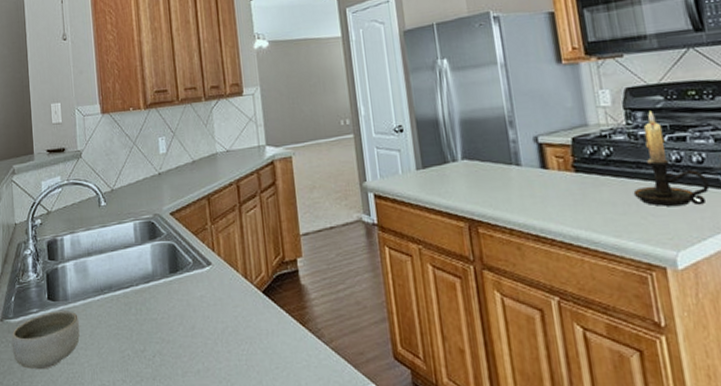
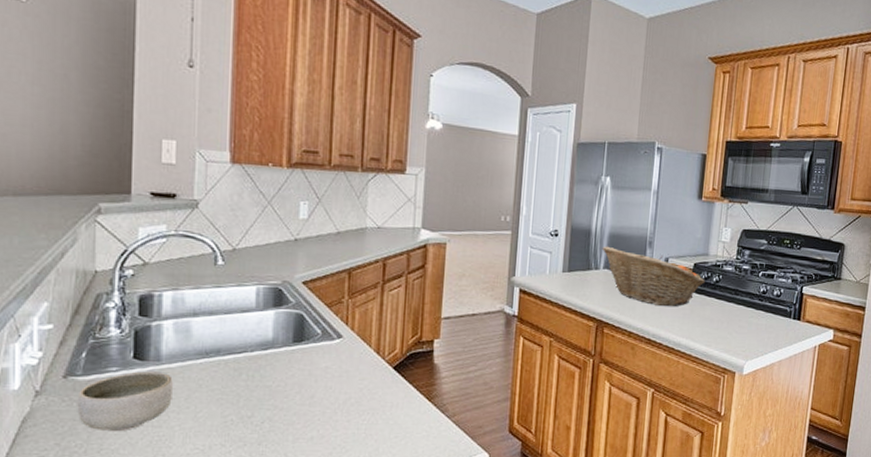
fruit basket: none [455,133,592,194] -> present [602,246,705,306]
candle holder: present [633,111,710,207] -> none [727,251,780,328]

